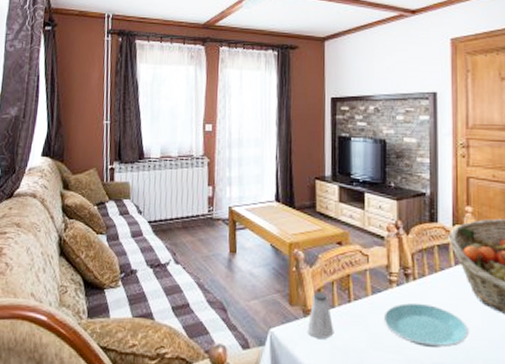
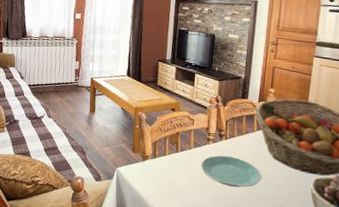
saltshaker: present [307,292,334,339] -> none [144,144,164,177]

